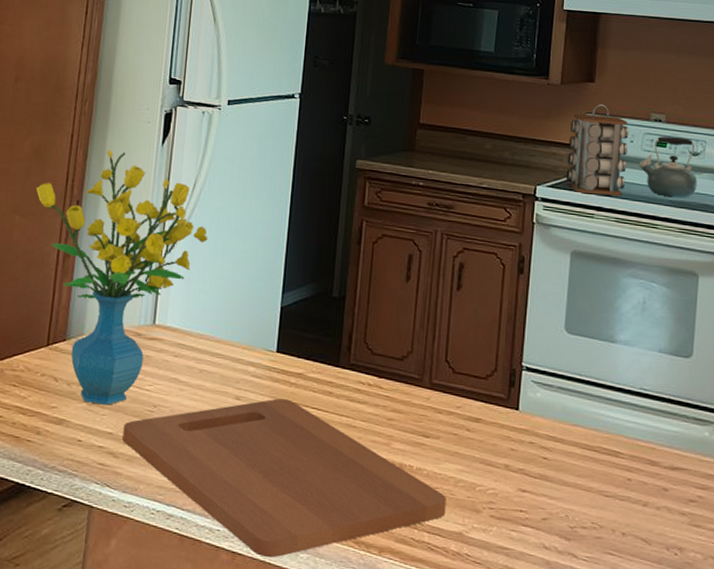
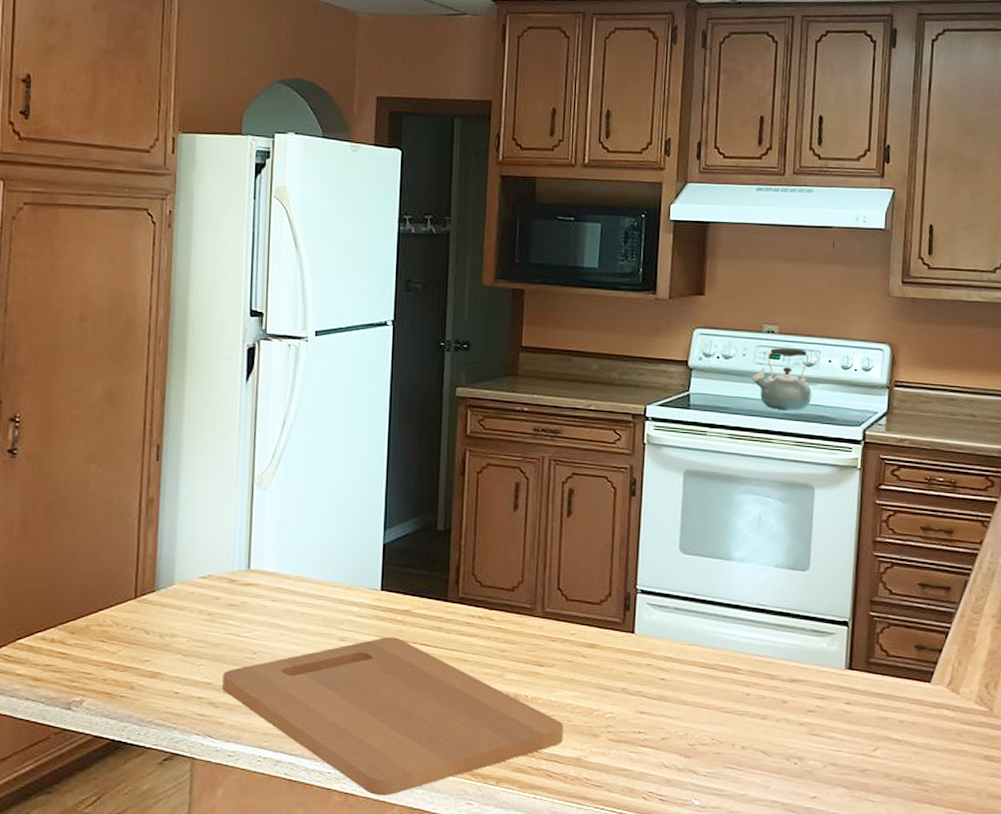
bouquet: present [35,150,208,405] -> none [111,390,302,655]
spice rack: present [566,103,629,197] -> none [677,317,741,413]

